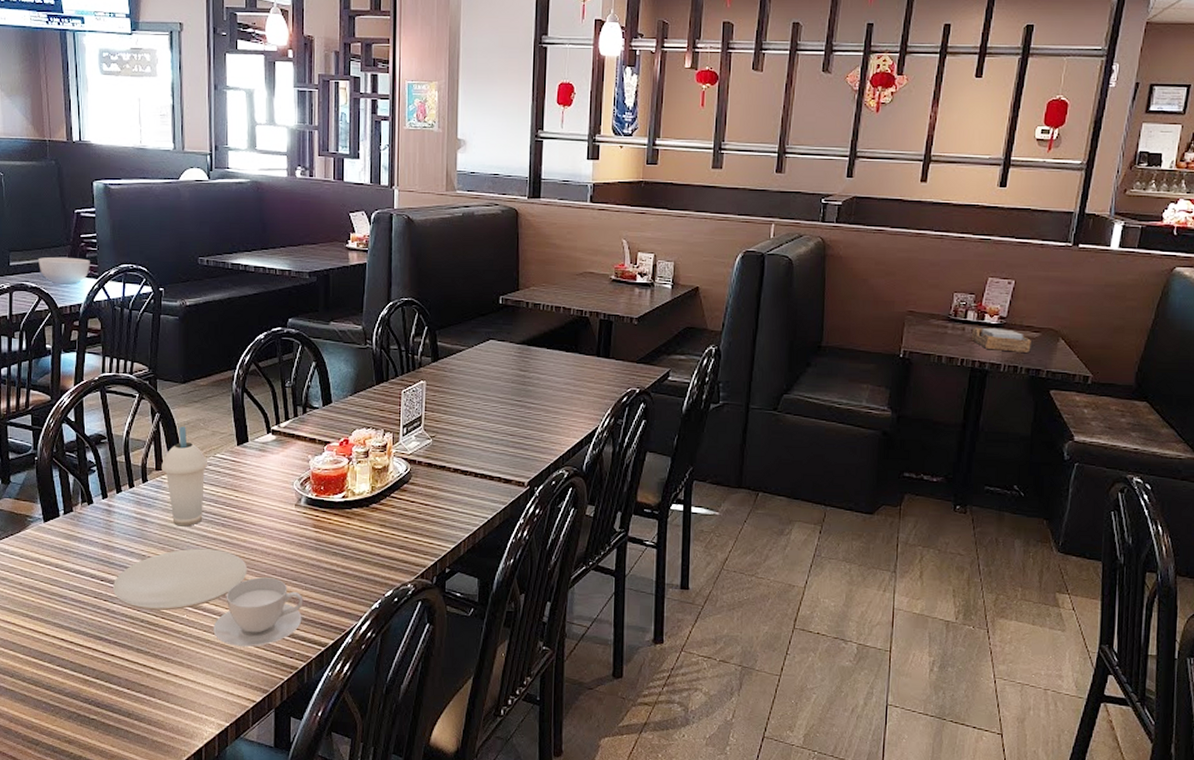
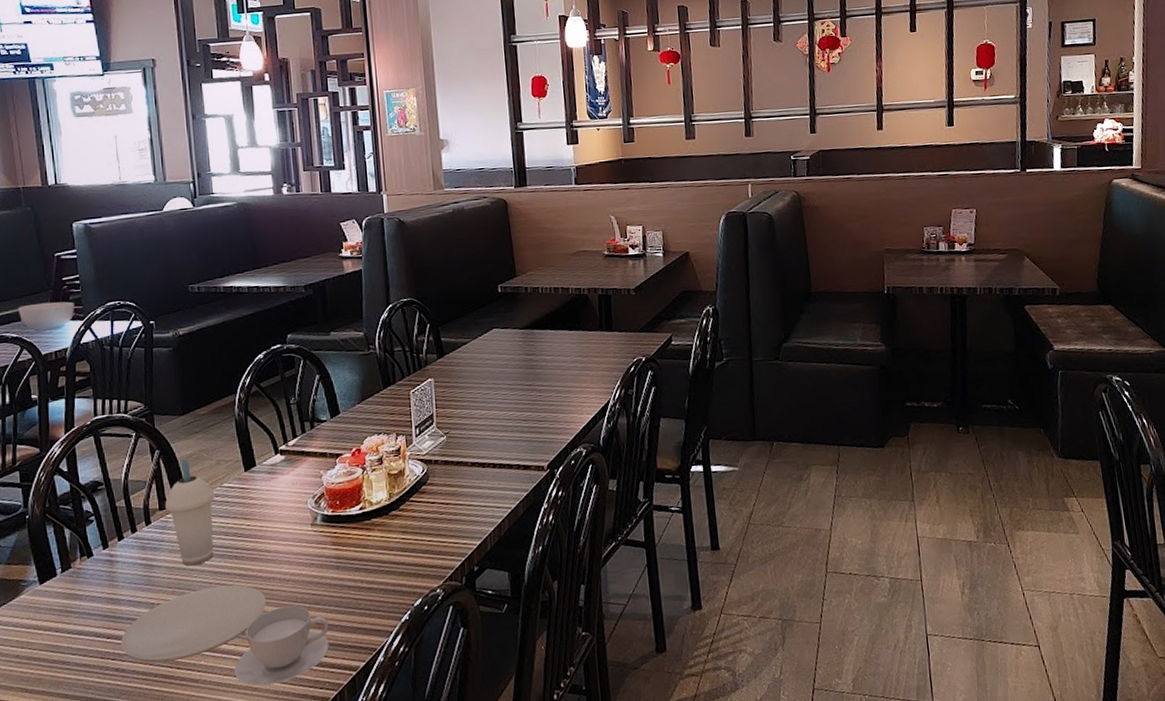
napkin holder: present [971,327,1031,354] -> none [945,254,1001,276]

